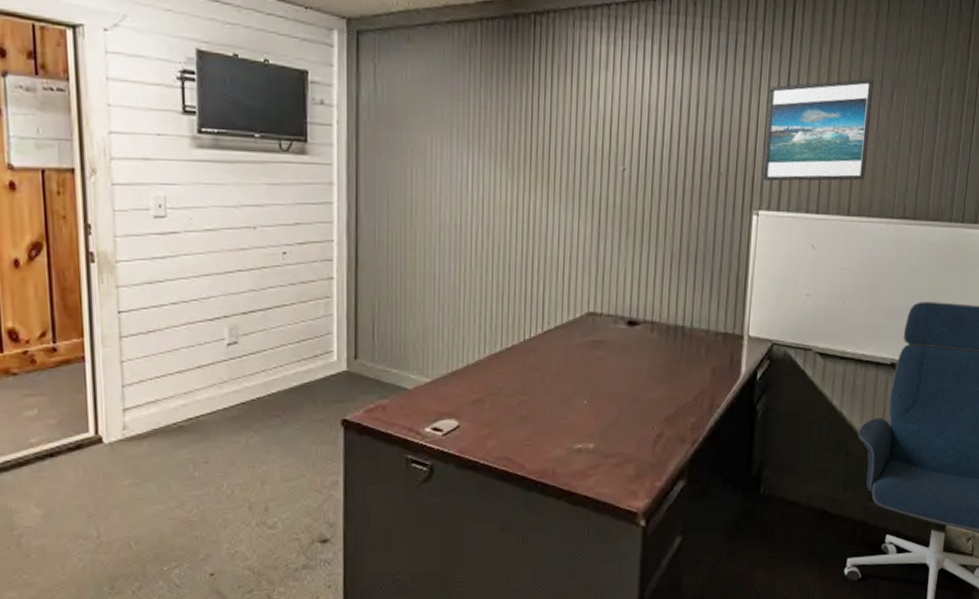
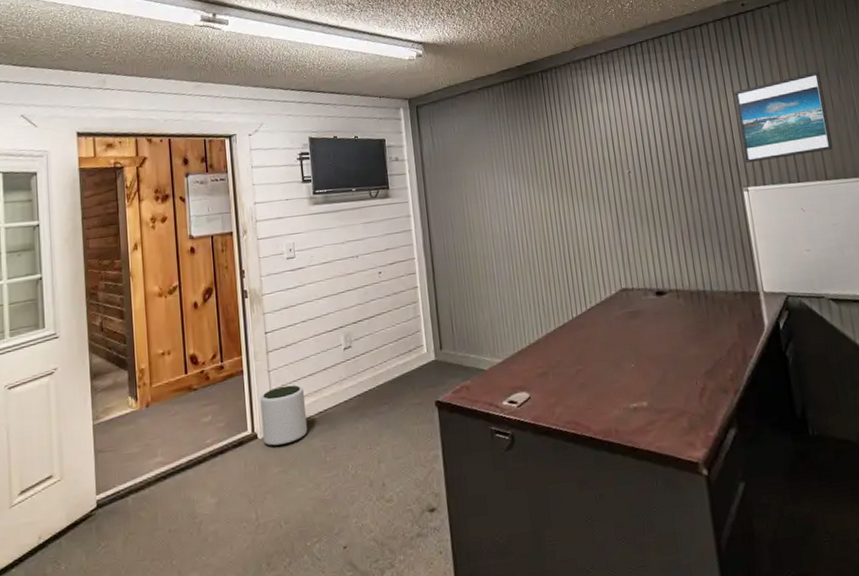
plant pot: none [107,382,172,453] -> present [260,385,308,446]

